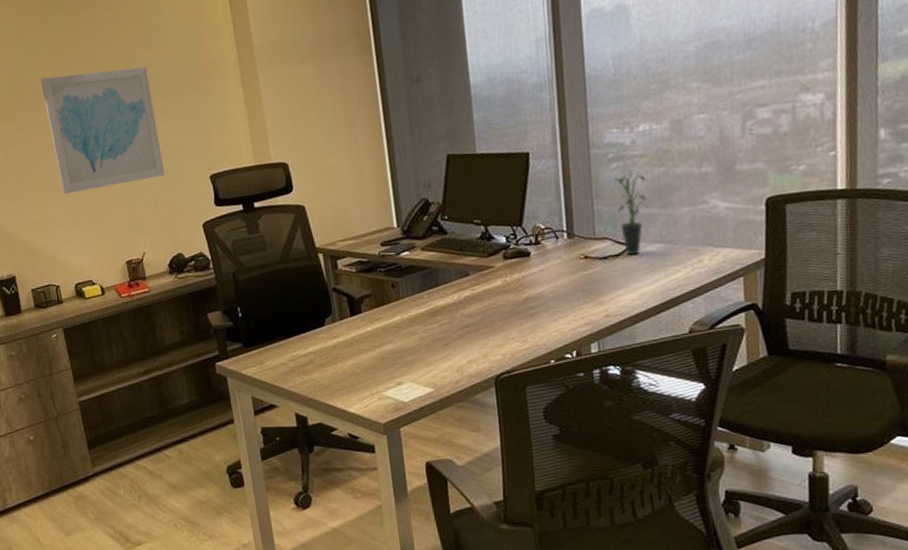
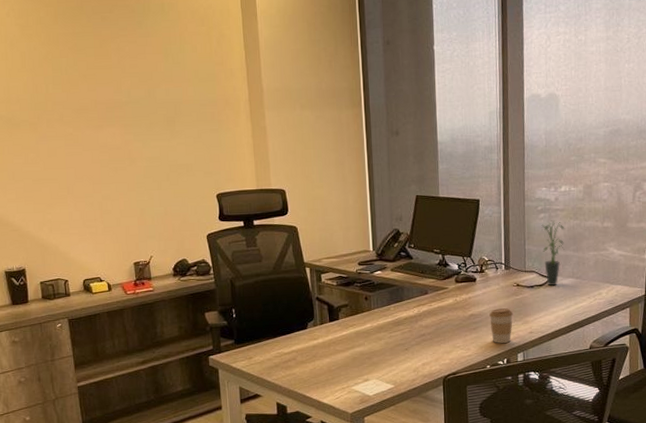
wall art: present [40,66,164,194] -> none [66,94,176,198]
coffee cup: none [550,287,582,332] -> present [489,308,513,343]

